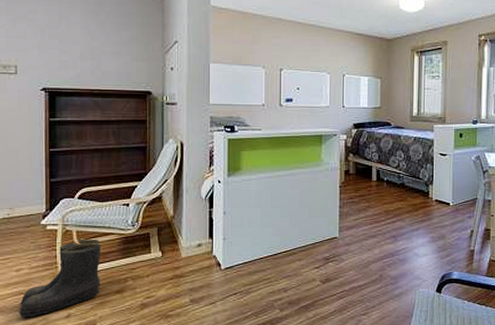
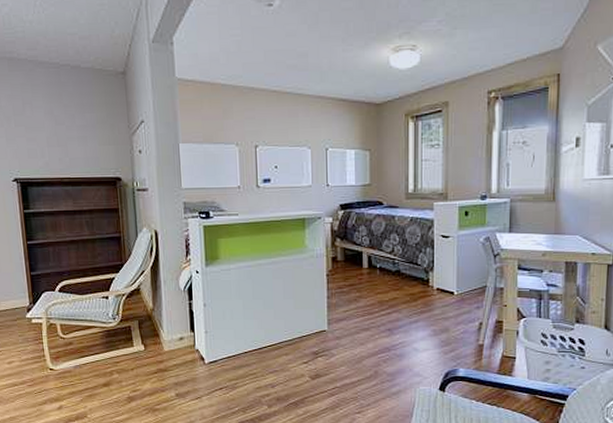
boots: present [19,238,101,318] -> none [14,332,88,409]

